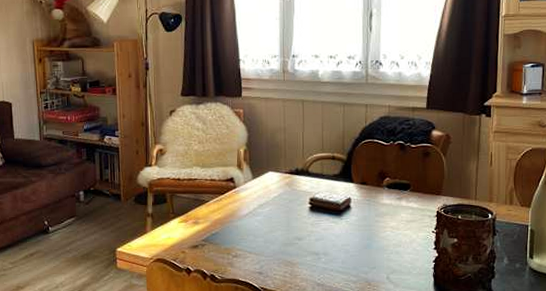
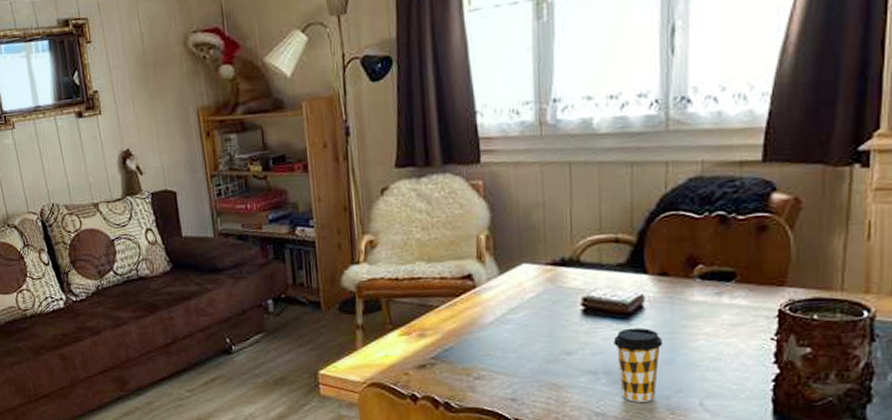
coffee cup: none [330,221,364,276] -> present [613,327,664,402]

